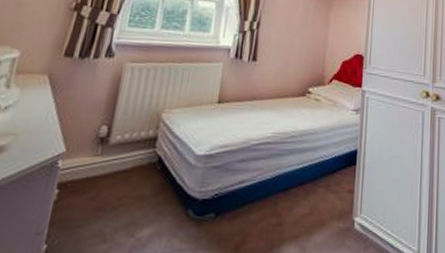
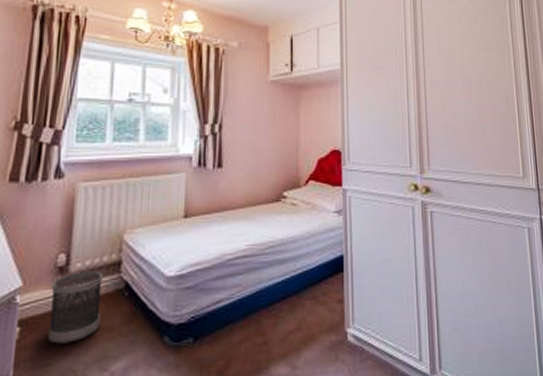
wastebasket: none [82,143,139,209] -> present [47,270,103,344]

